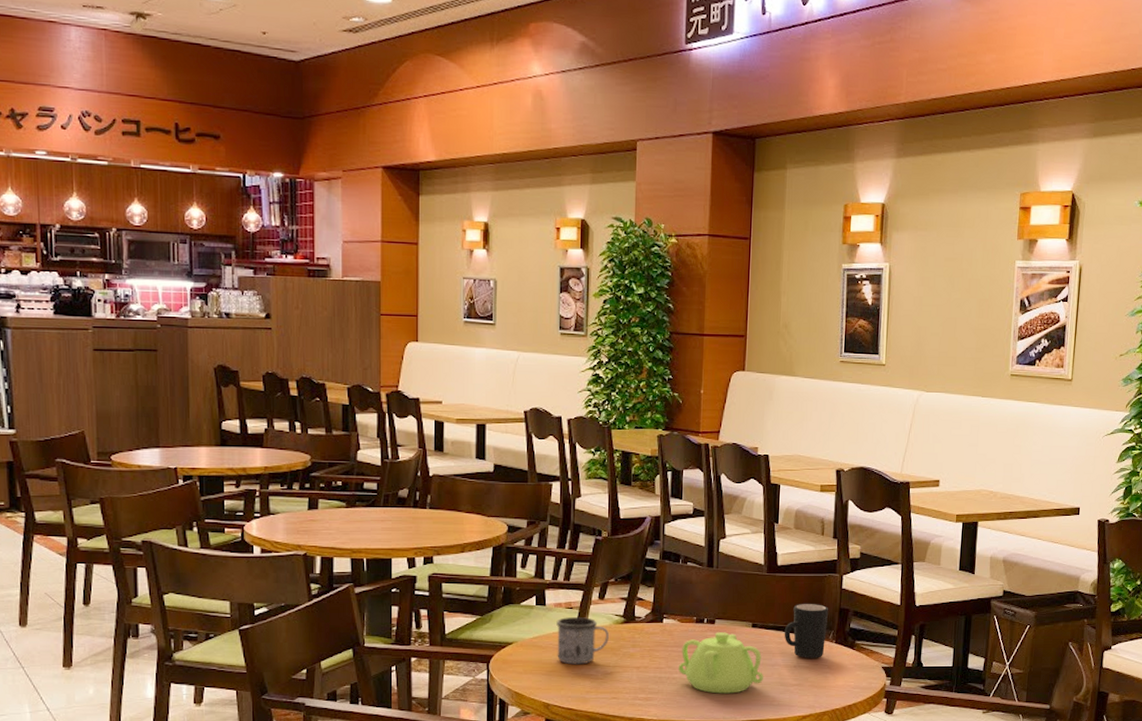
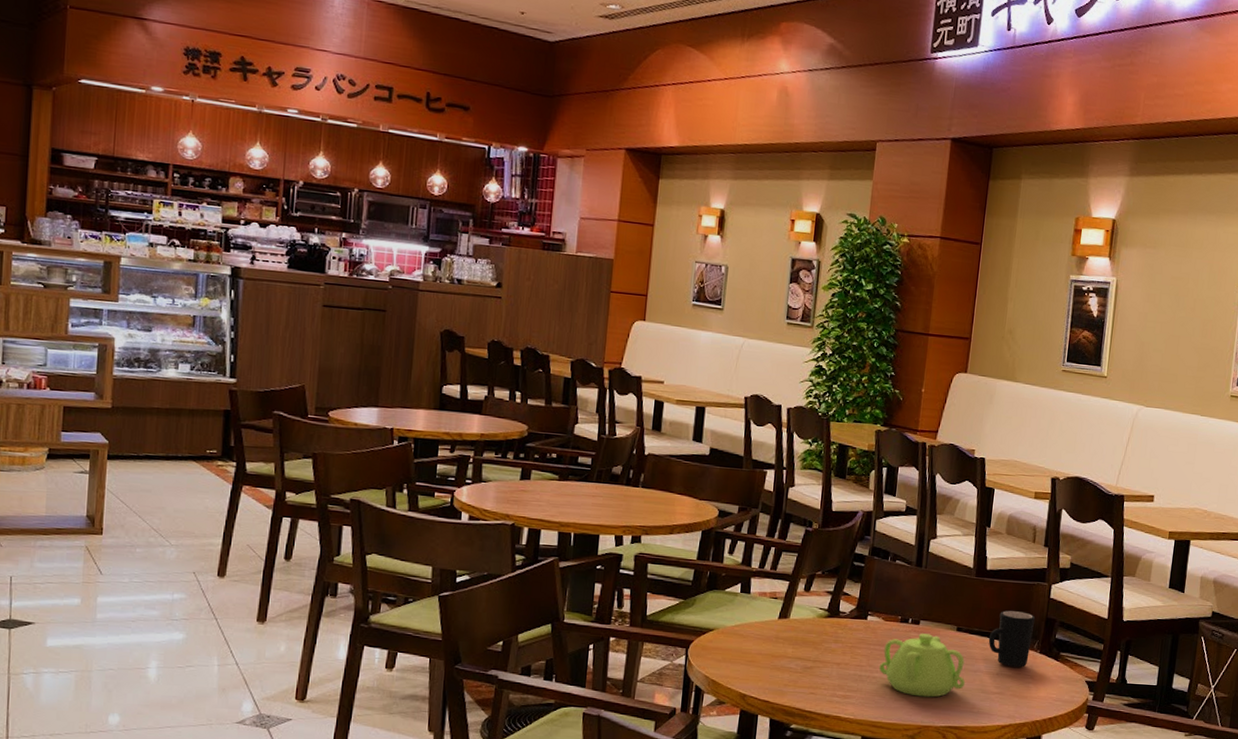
mug: present [556,617,609,665] -> none [757,607,812,657]

